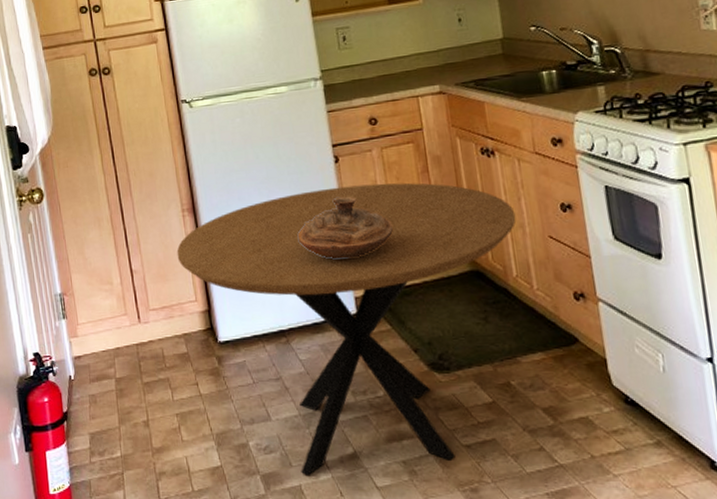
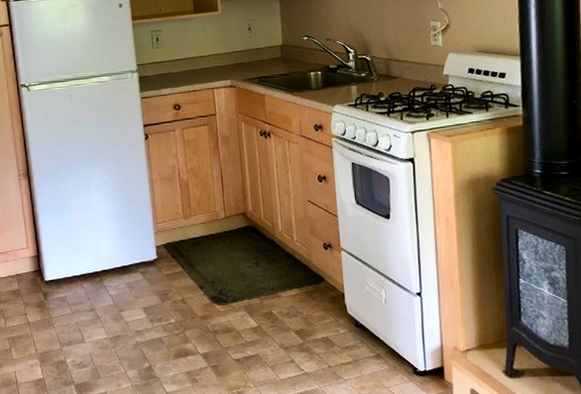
dining table: present [176,182,517,475] -> none [13,156,284,384]
decorative bowl: present [297,197,394,259] -> none [112,167,189,216]

